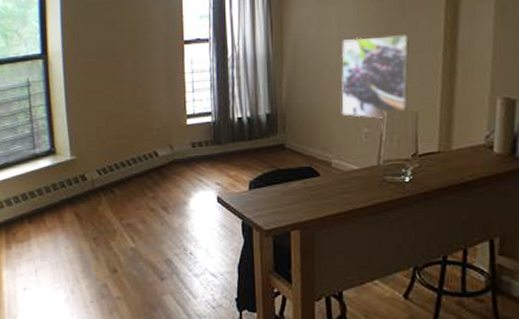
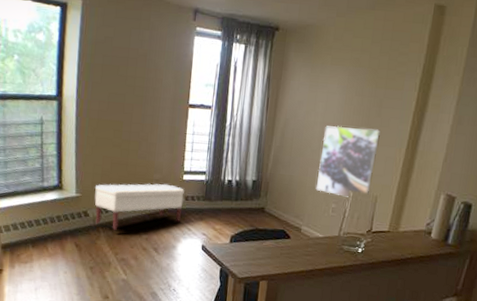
bench: none [91,132,190,193] -> present [94,183,184,231]

